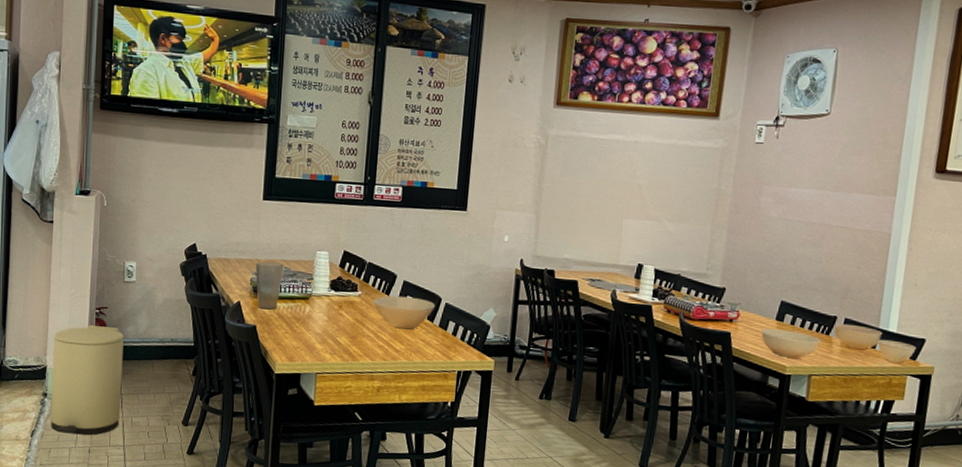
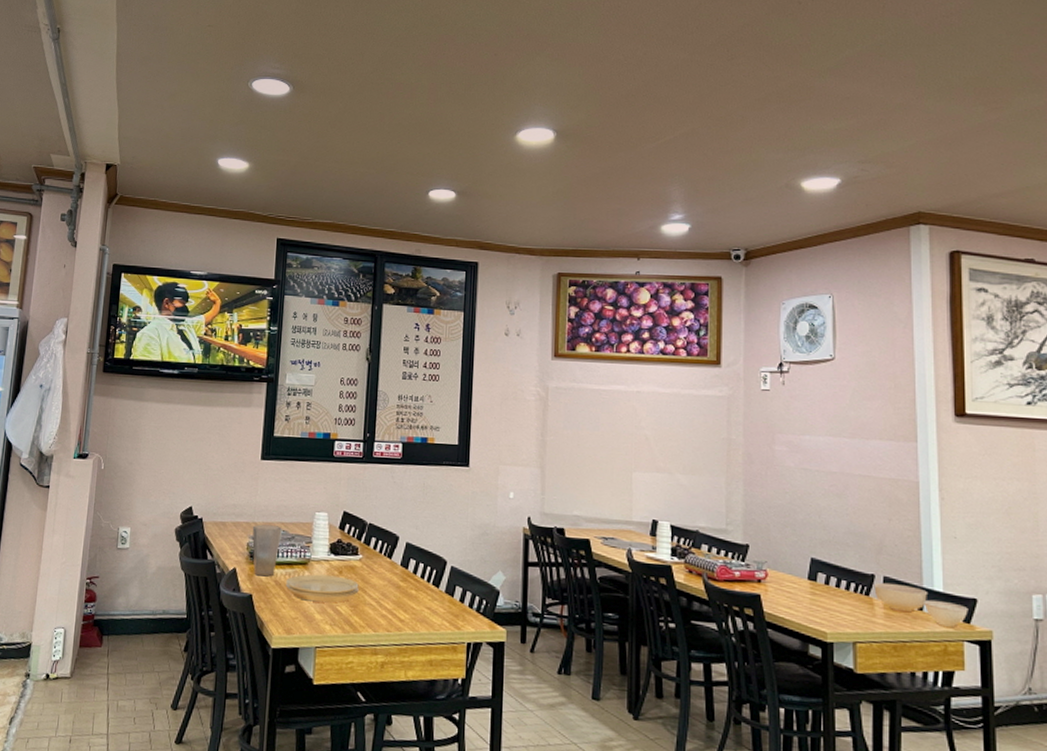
pedal bin: present [51,325,124,435] -> none [31,596,114,722]
plate: none [288,308,358,334] -> present [286,574,359,603]
bowl: present [372,295,435,330] -> none [373,559,440,596]
bowl: present [761,328,821,359] -> none [794,589,862,624]

